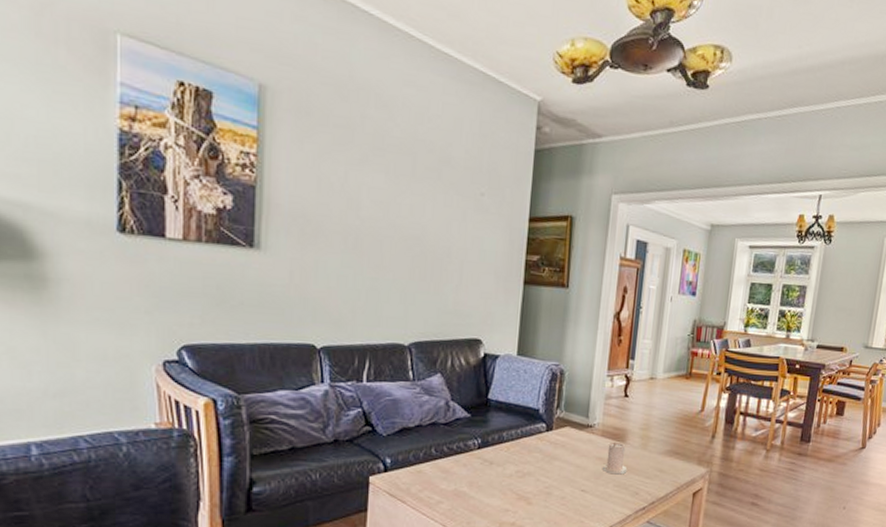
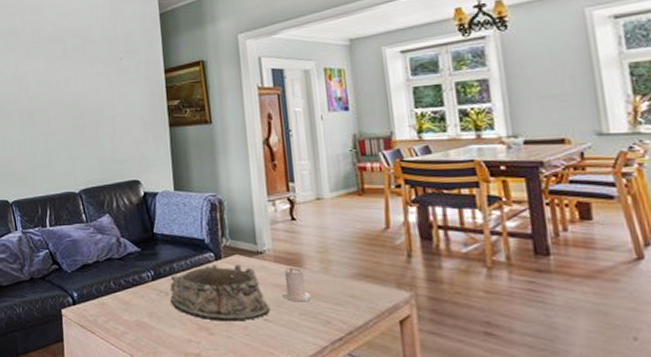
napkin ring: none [494,435,590,492] -> present [170,264,271,322]

